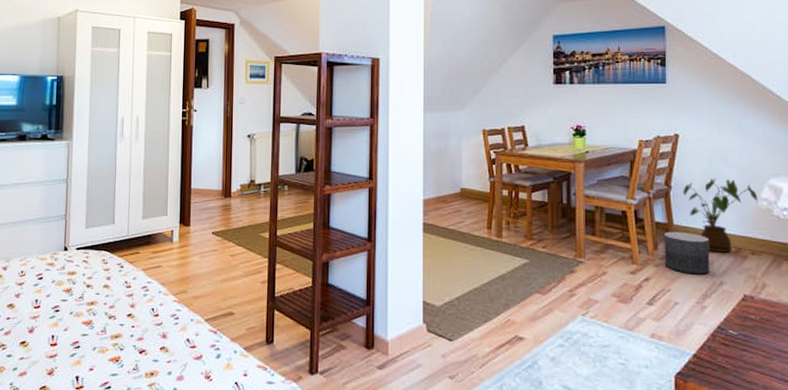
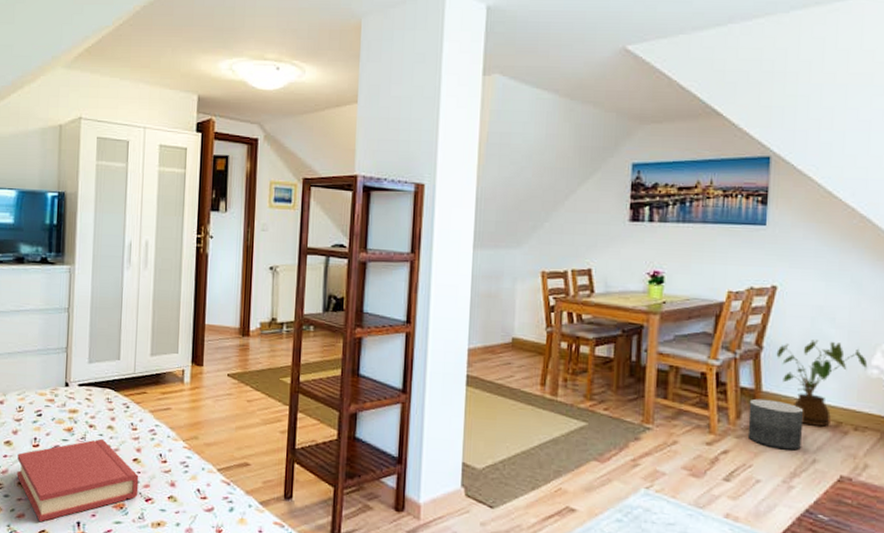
hardback book: none [19,297,133,379] -> present [16,438,139,522]

